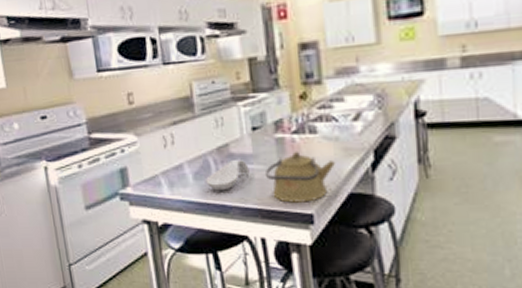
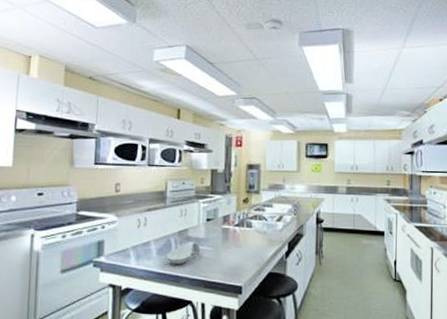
kettle: present [264,151,336,203] -> none [211,239,263,277]

